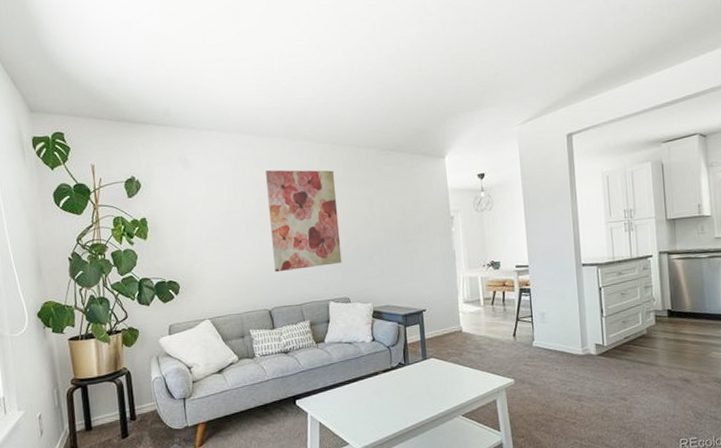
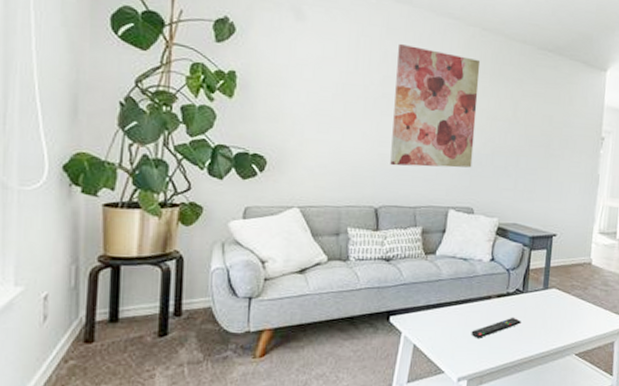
remote control: none [366,388,408,411] -> present [471,317,521,338]

